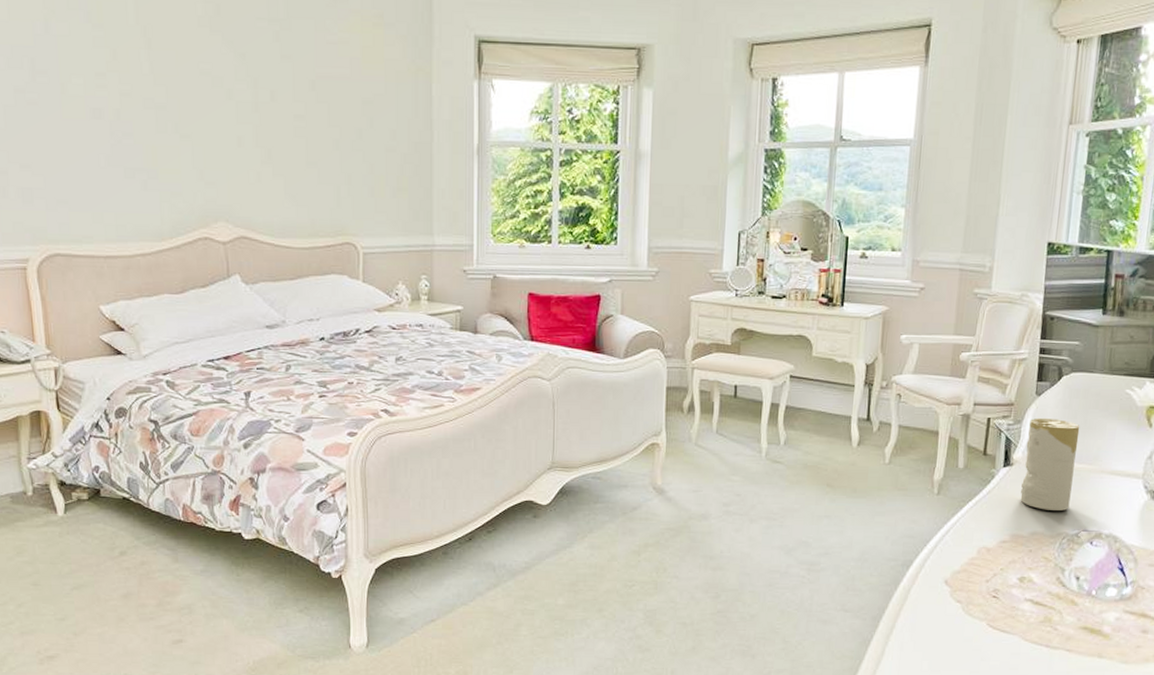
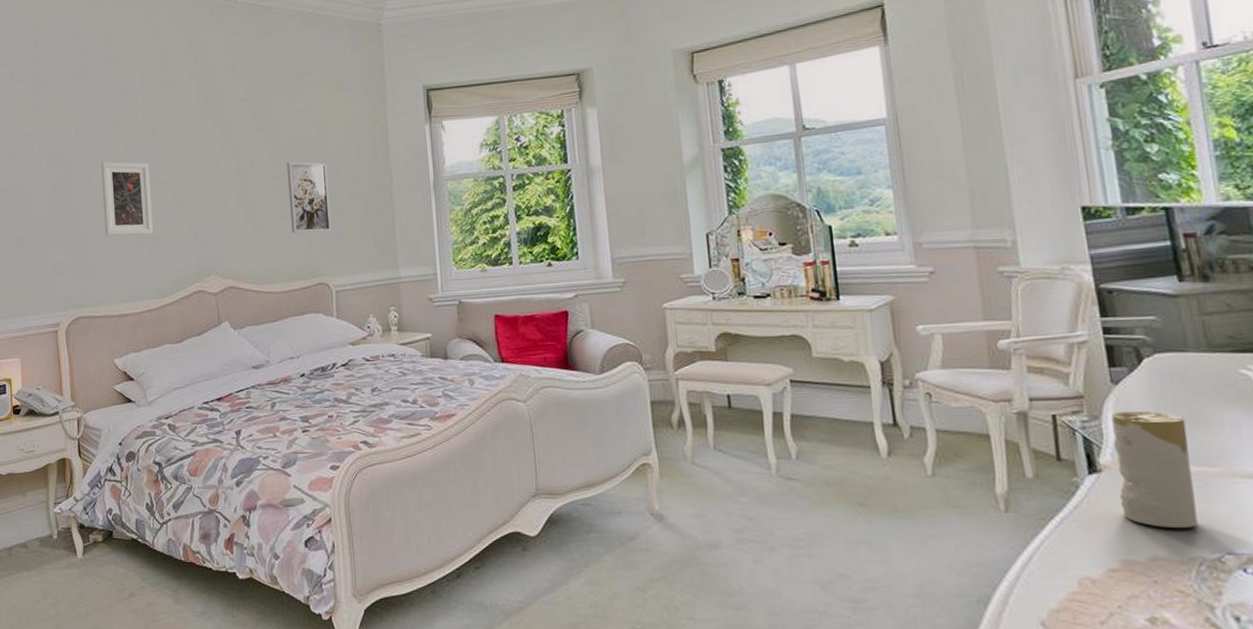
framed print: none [78,70,149,166] -> present [100,161,154,236]
wall art: none [313,102,362,187] -> present [286,161,331,234]

